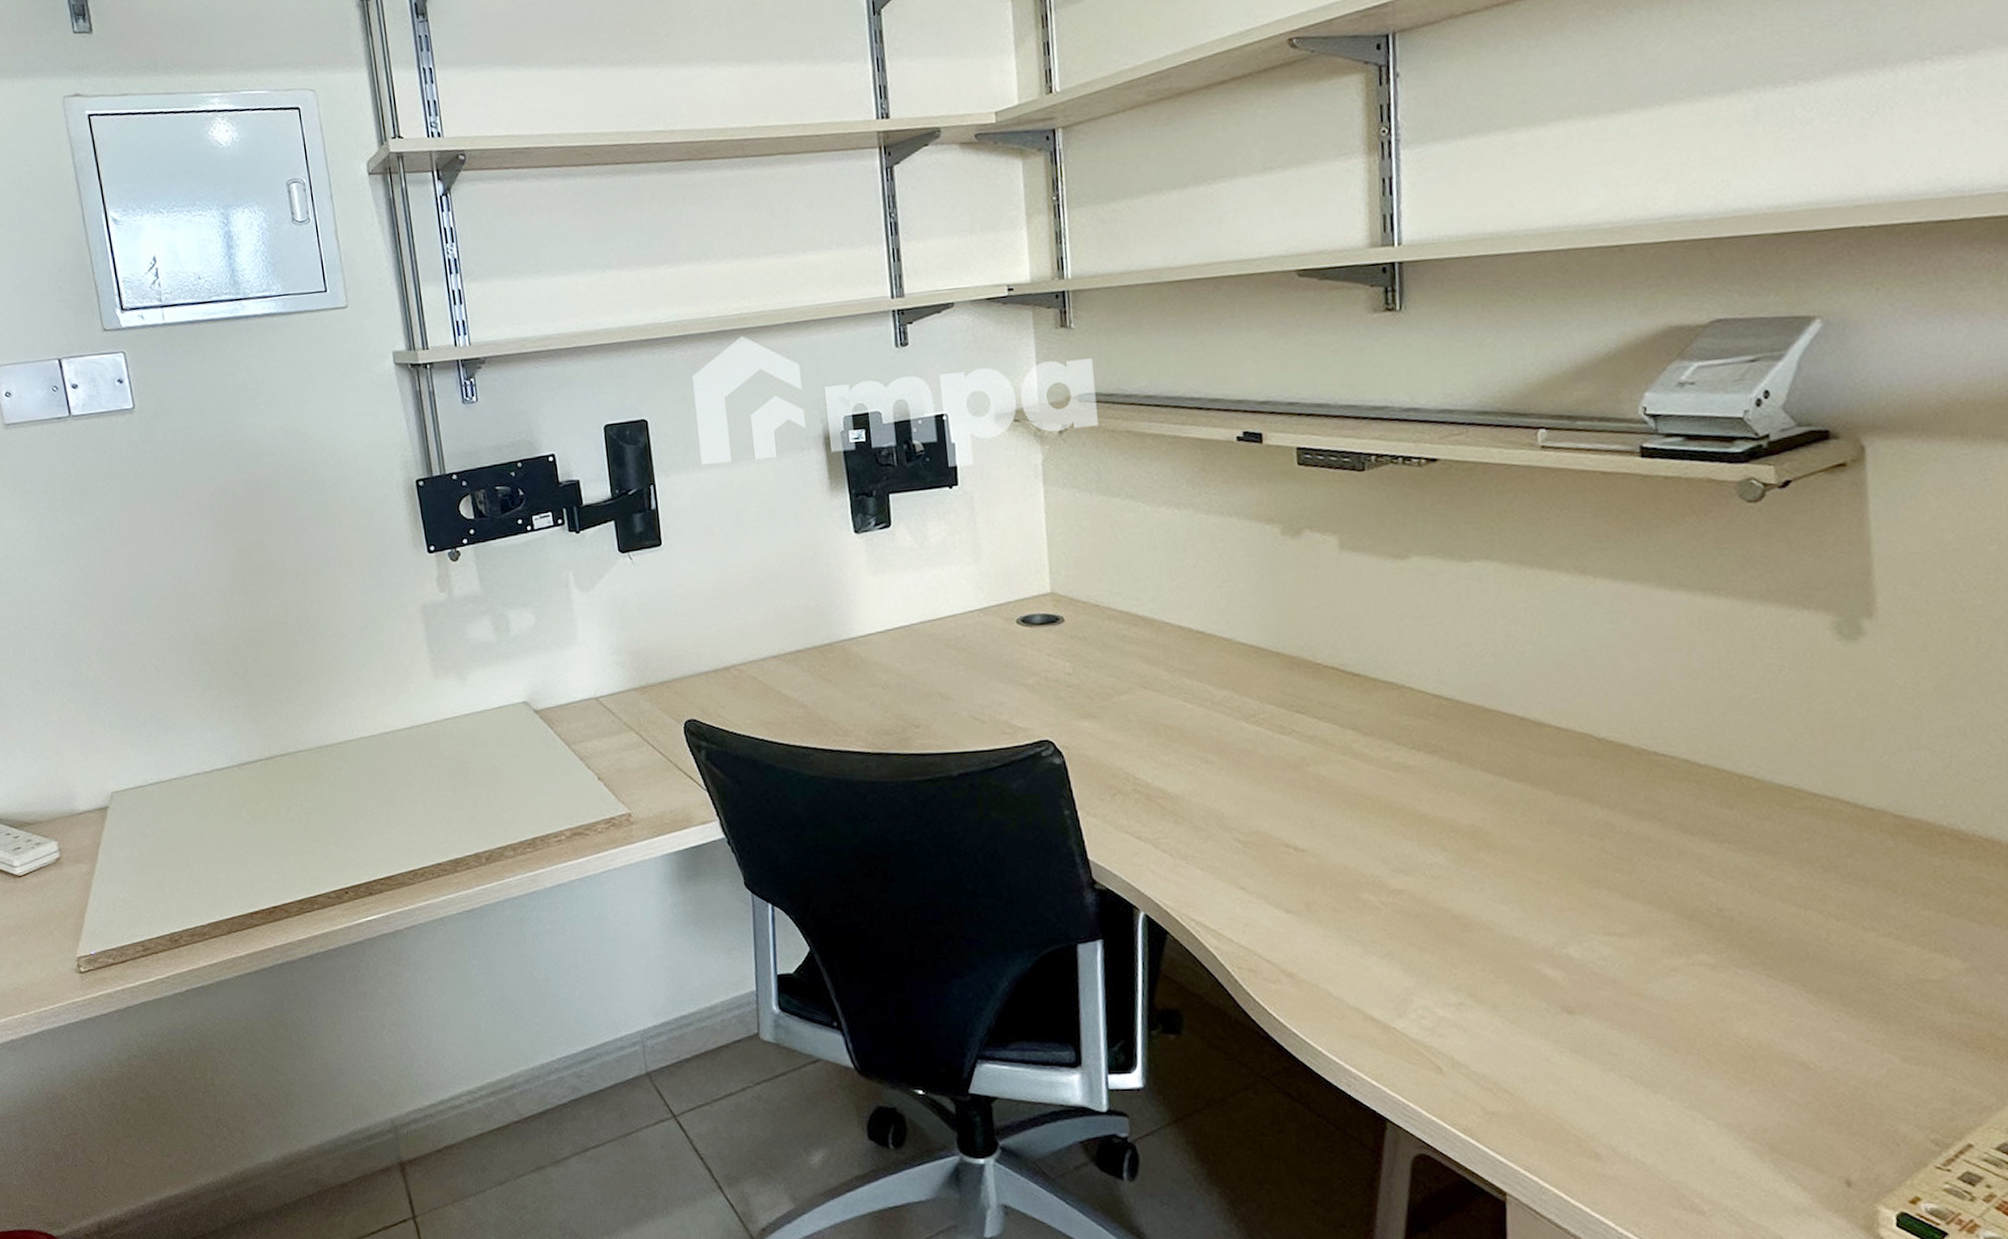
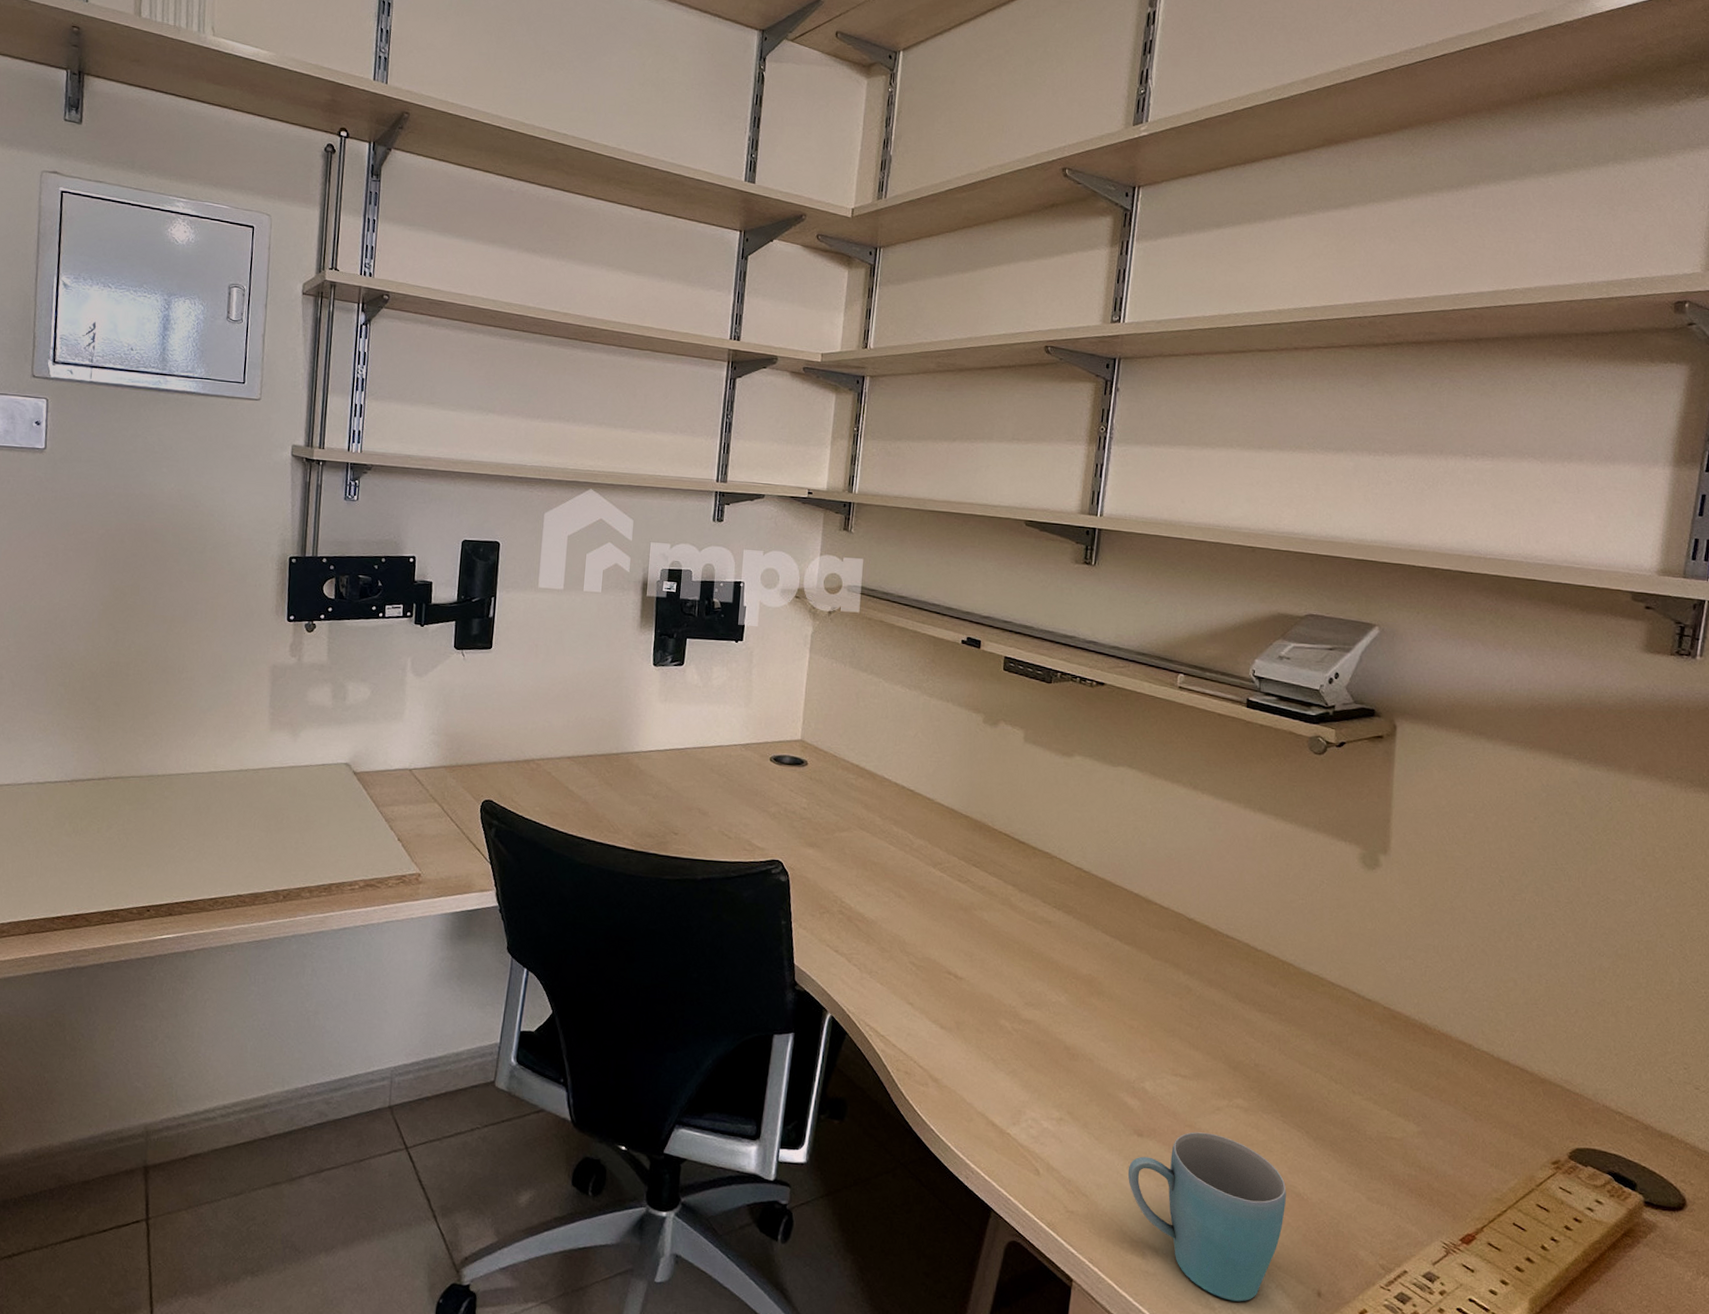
mug: none [1560,1000,1786,1201] -> present [1127,1132,1286,1302]

